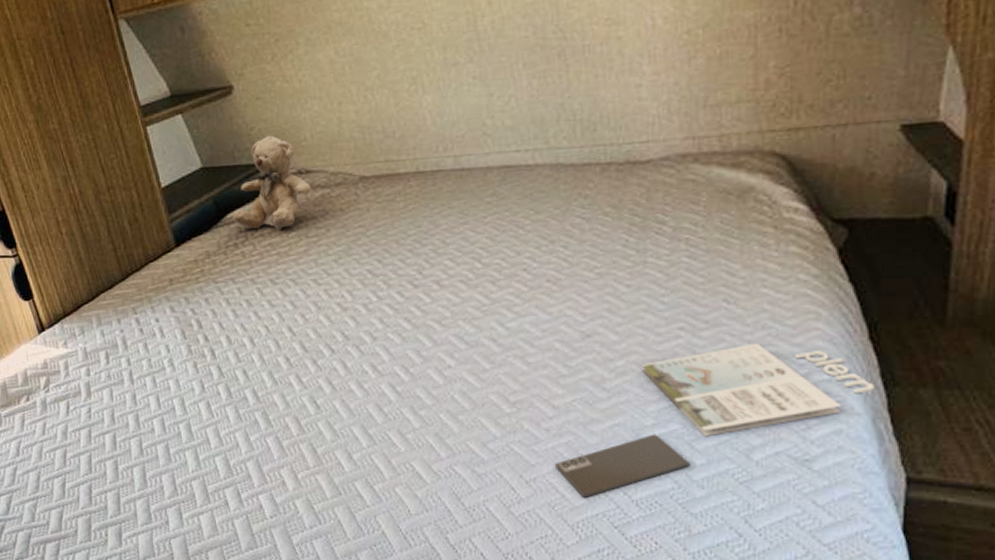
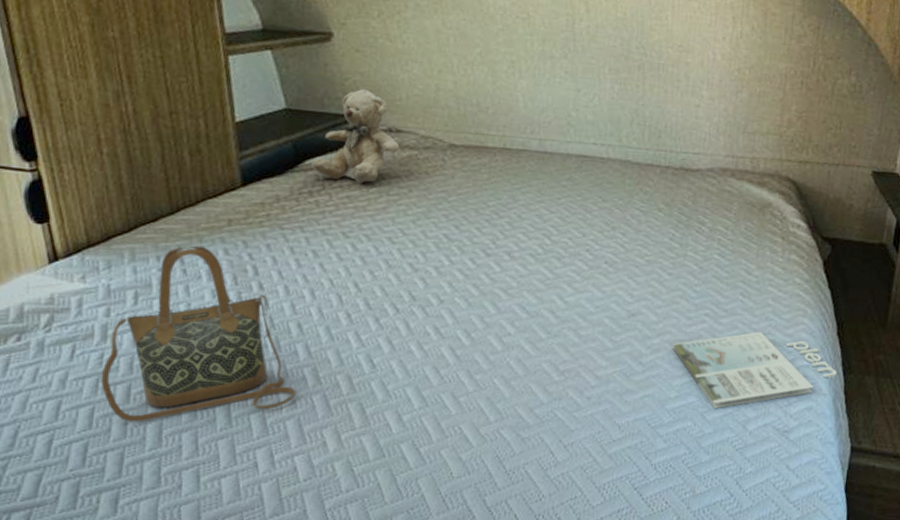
handbag: none [91,306,252,467] -> present [100,245,297,423]
smartphone: present [554,434,690,499] -> none [590,405,701,463]

